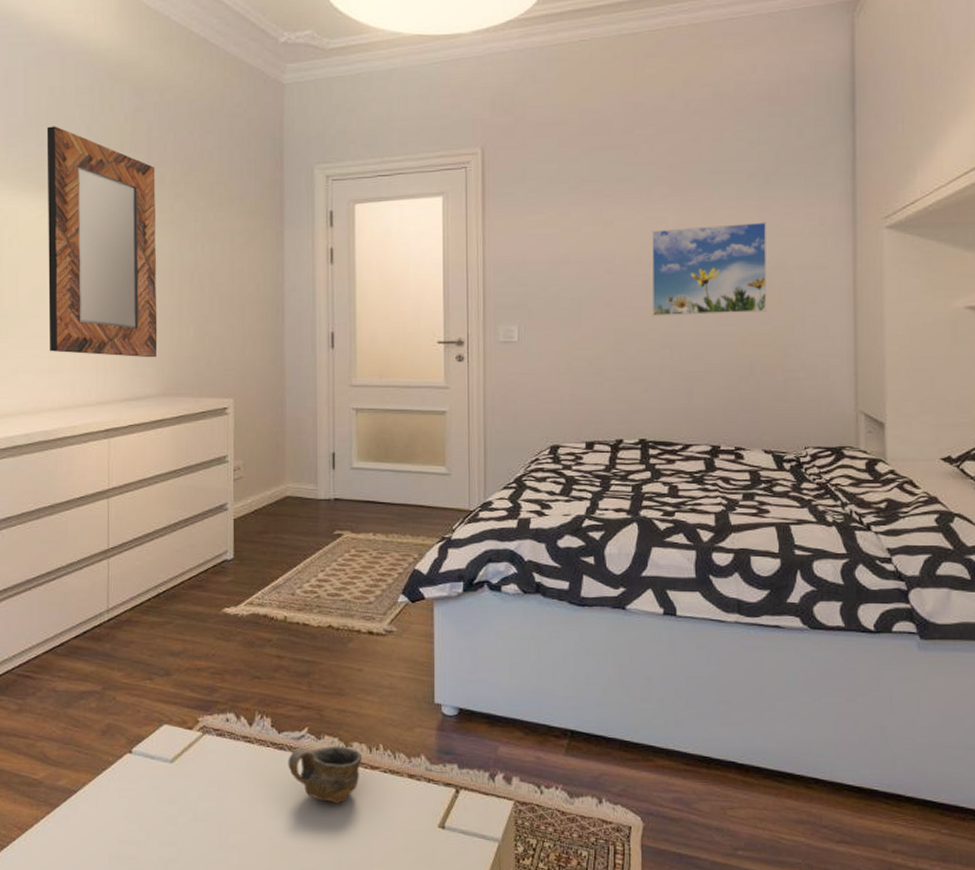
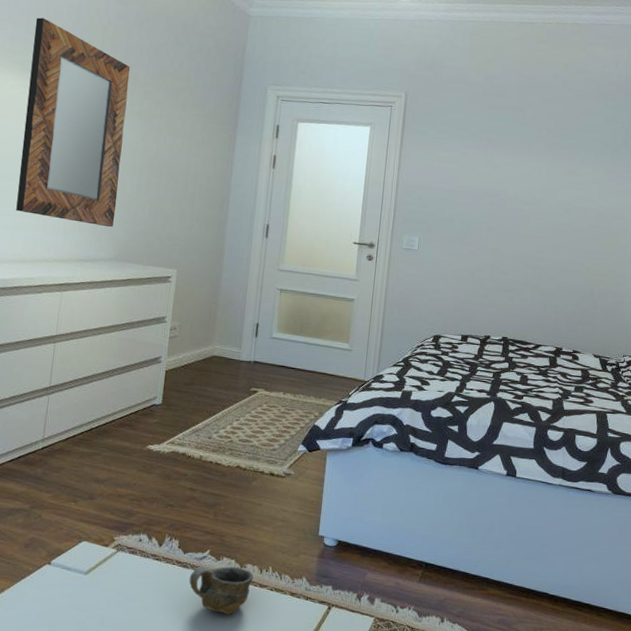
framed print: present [651,222,767,317] -> none [522,176,614,250]

